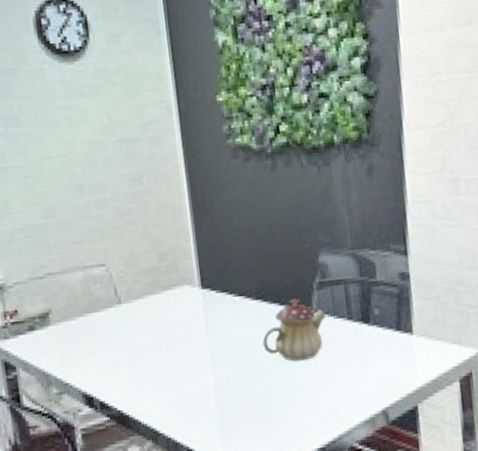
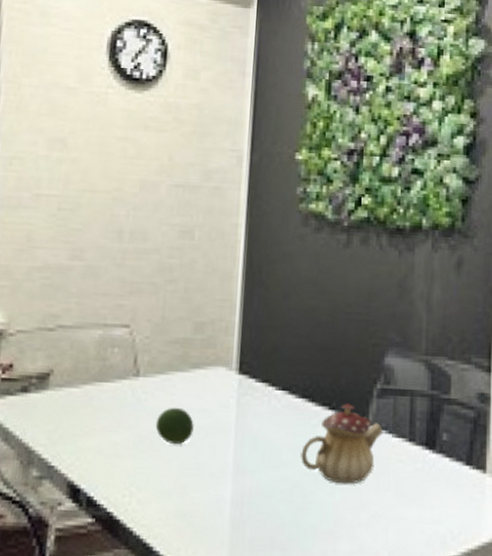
fruit: none [142,322,174,352] -> present [155,407,194,444]

